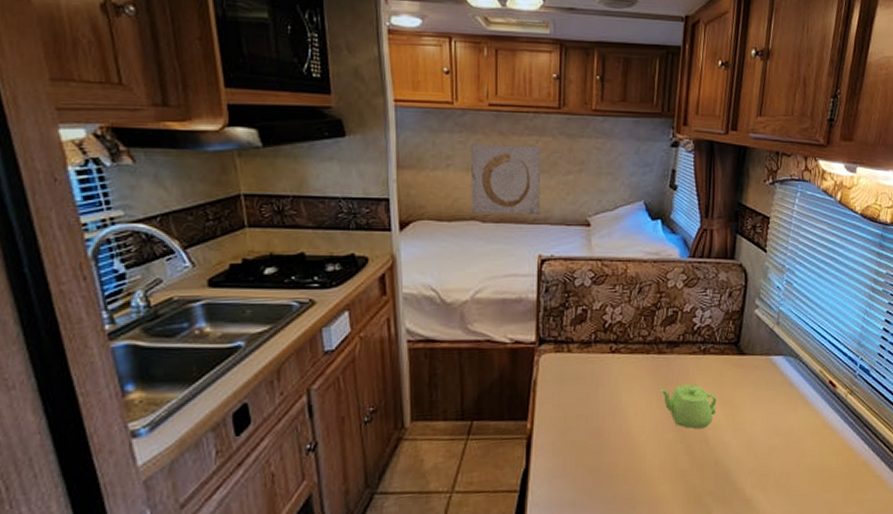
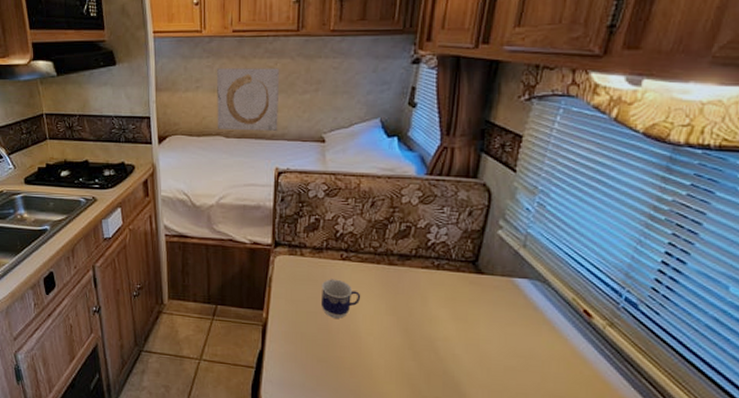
cup: none [590,375,632,419] -> present [320,279,361,319]
teapot: present [659,384,717,429] -> none [388,295,449,338]

